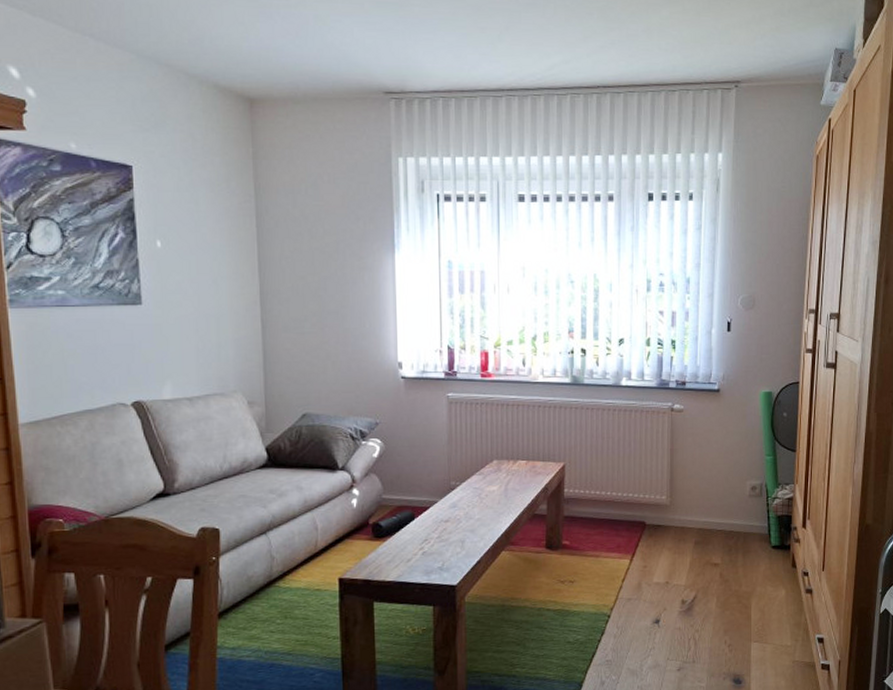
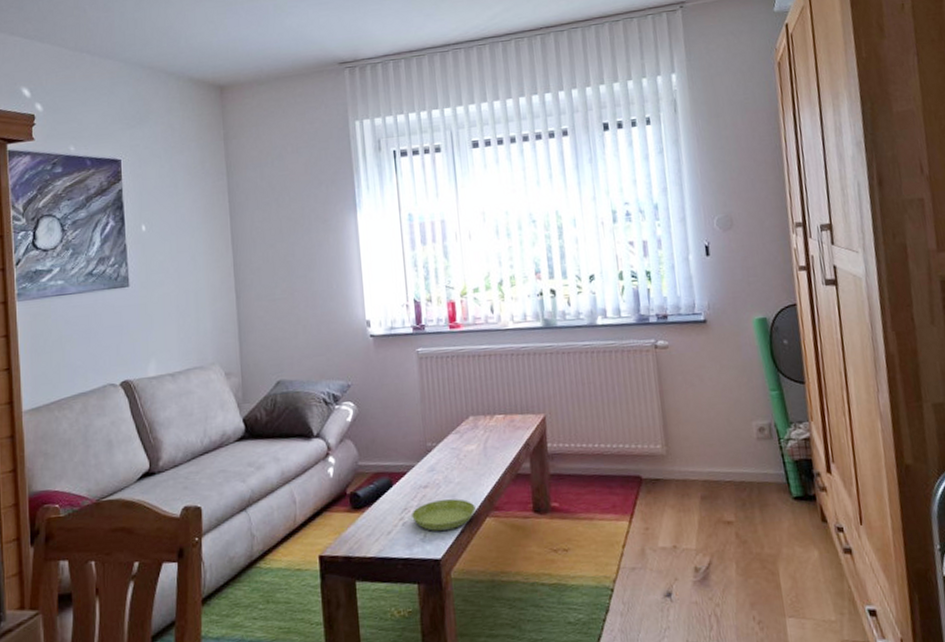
saucer: none [432,533,493,561] -> present [412,499,476,531]

